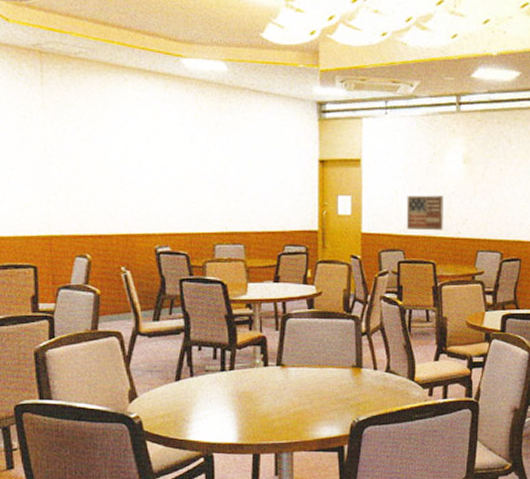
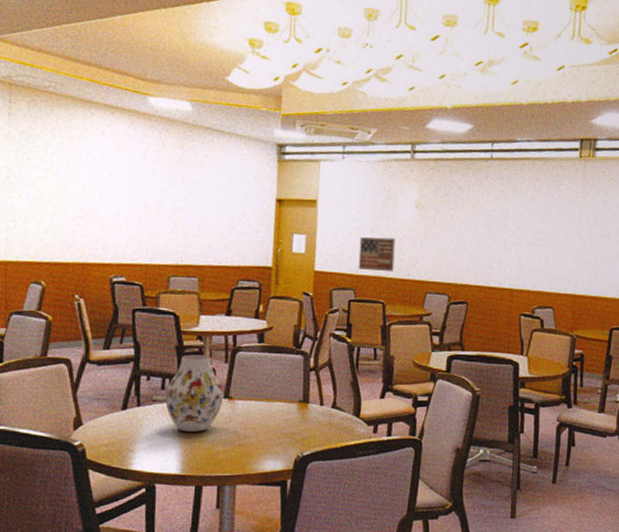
vase: none [218,323,276,401] -> present [165,354,224,432]

